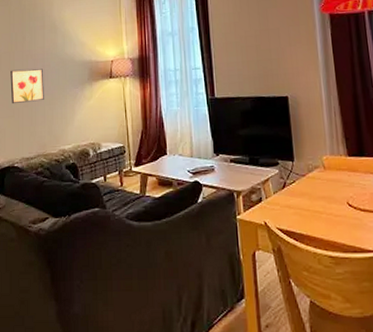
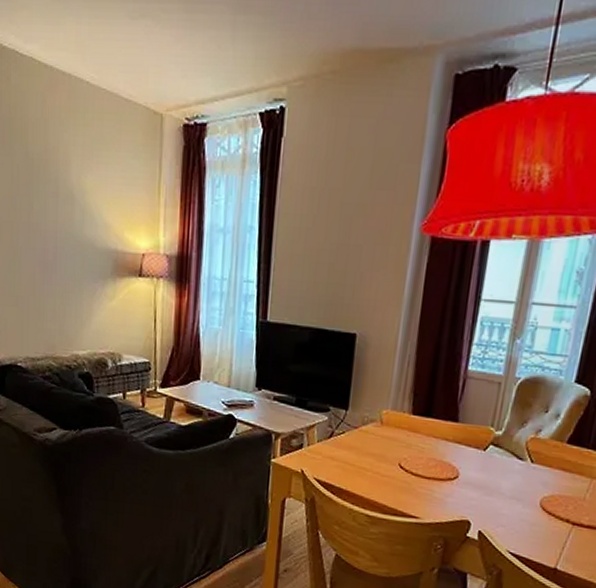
wall art: present [10,69,44,105] -> none [13,246,56,292]

